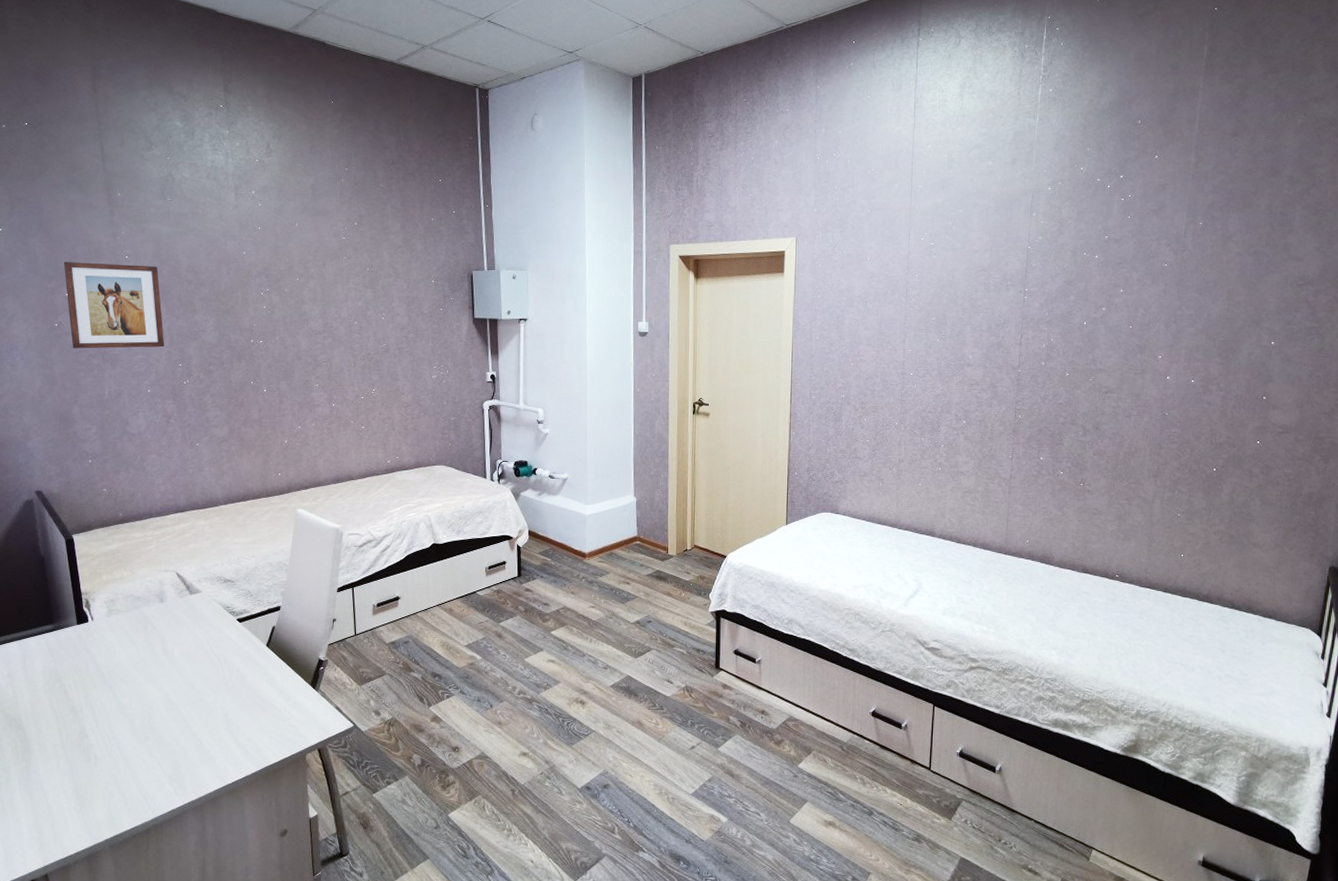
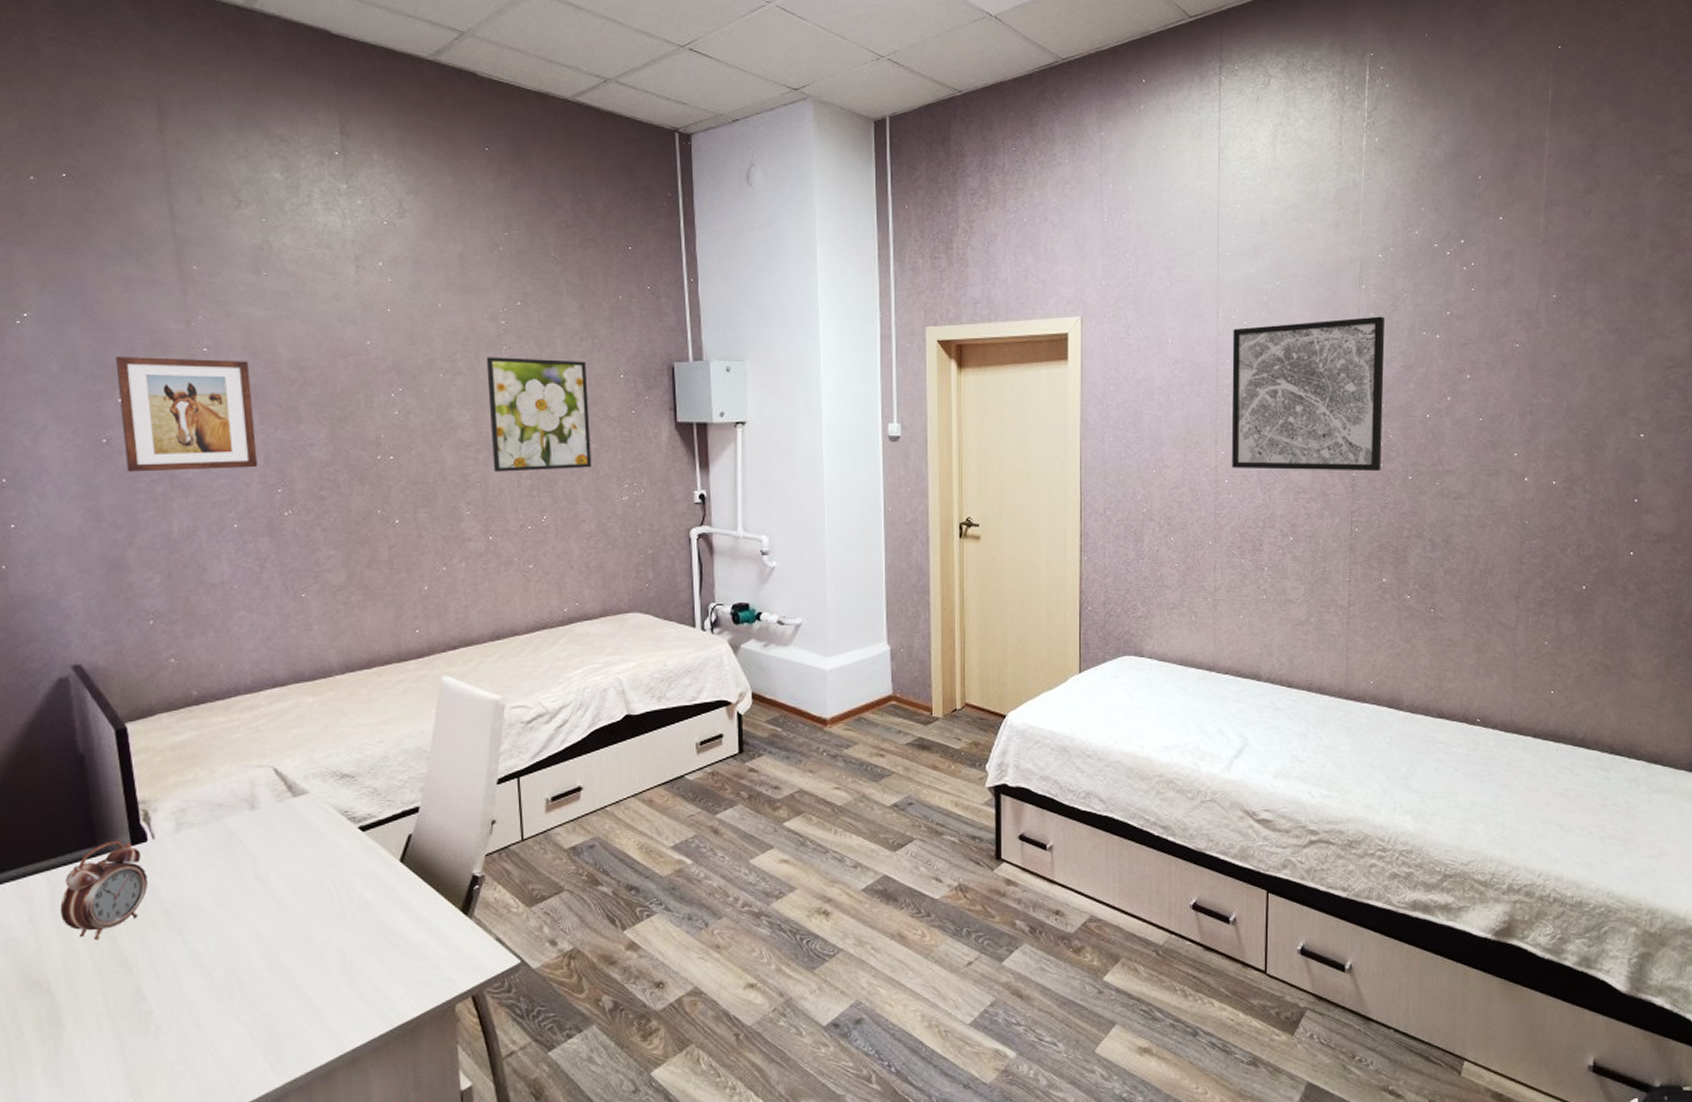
alarm clock: none [28,620,89,692] -> present [59,840,148,940]
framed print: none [331,265,410,355] -> present [486,357,592,472]
wall art: none [917,239,1051,369] -> present [1231,316,1385,472]

